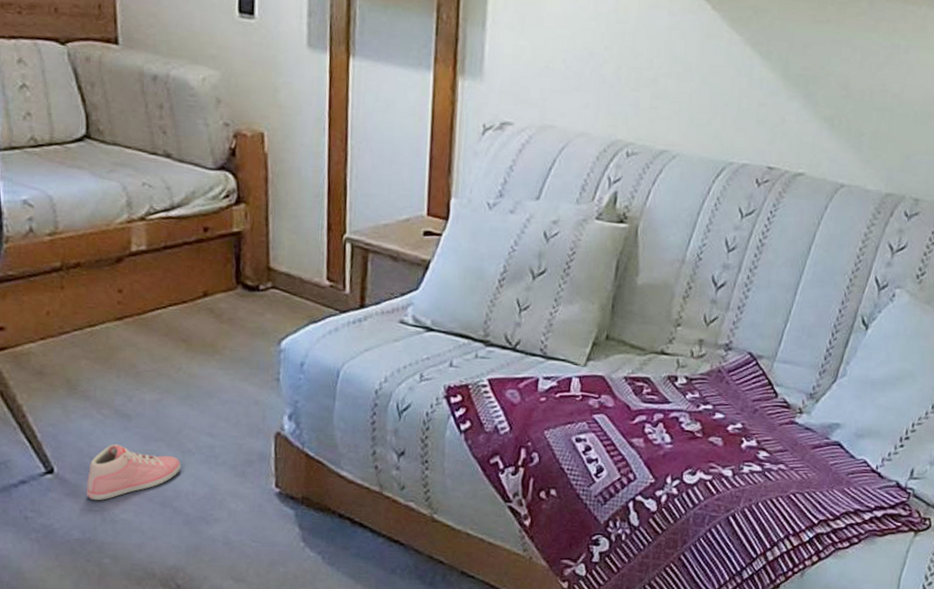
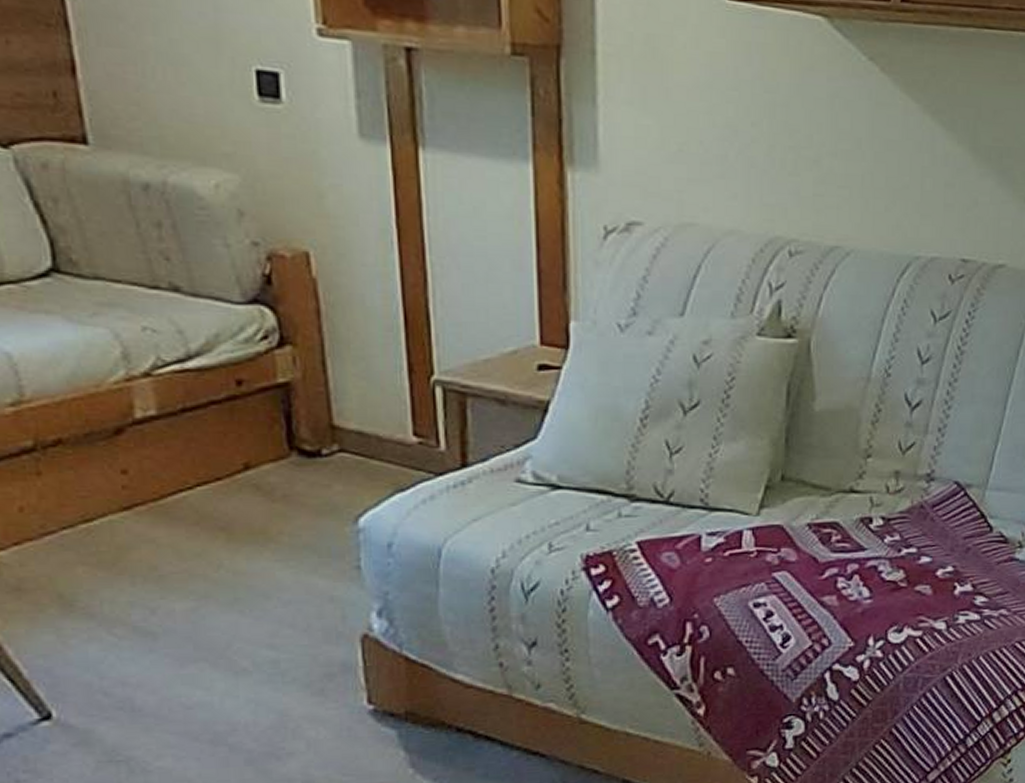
sneaker: present [87,444,181,500] -> none [101,672,234,747]

